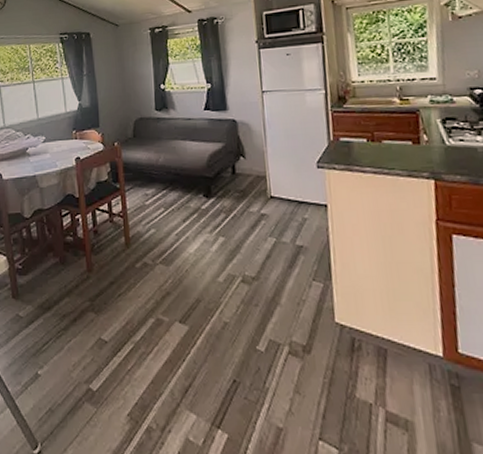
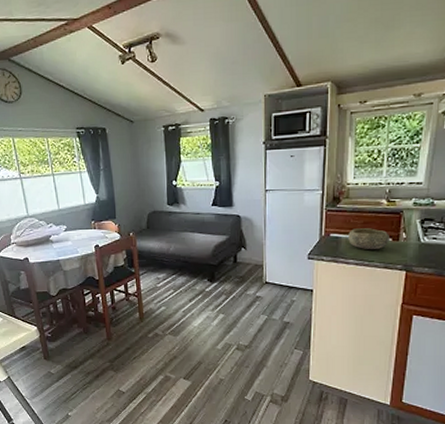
bowl: none [360,130,409,155] -> present [348,228,389,249]

